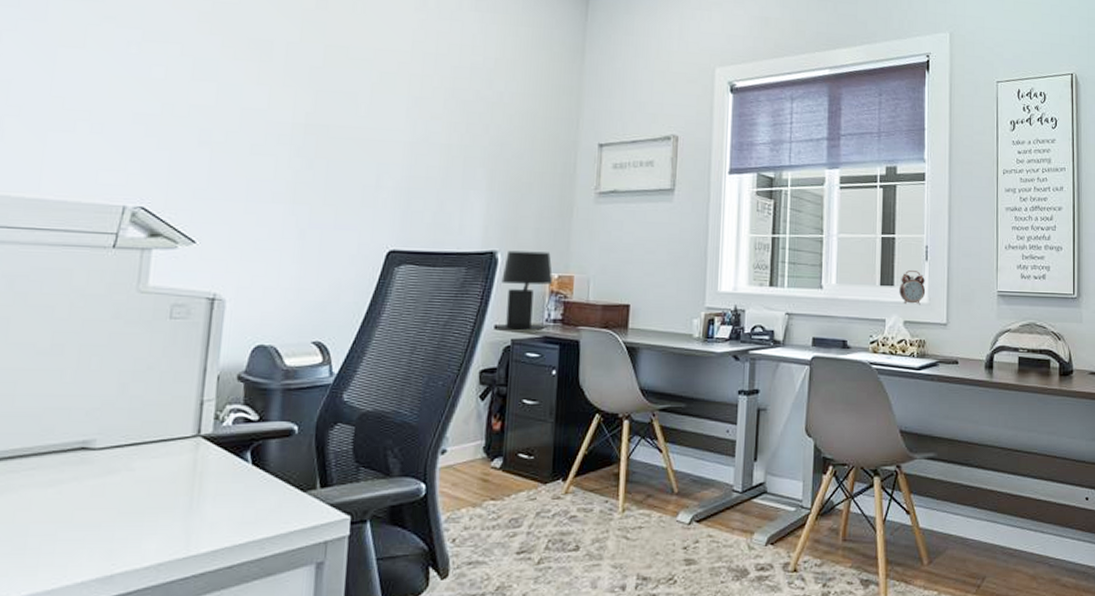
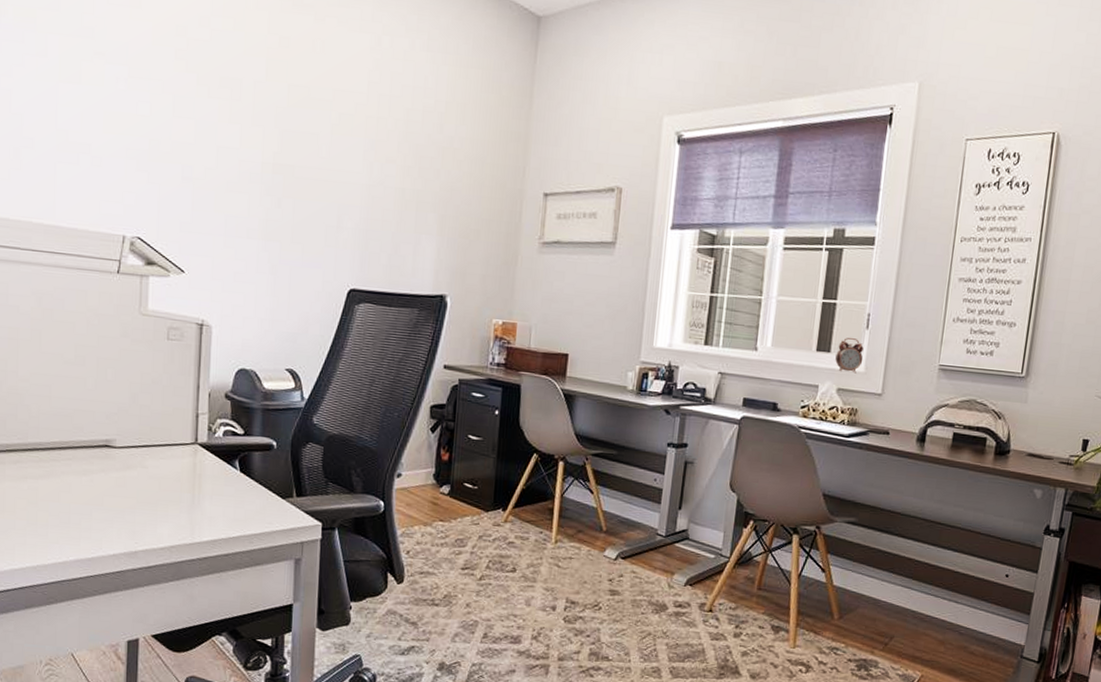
table lamp: present [497,250,553,330] -> none [446,295,498,373]

